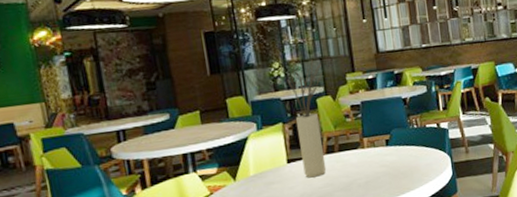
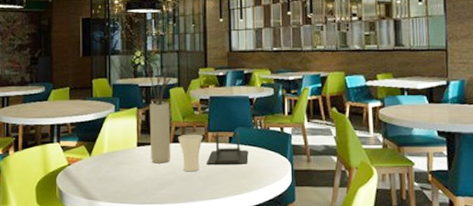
cup: none [331,141,359,181] -> present [178,133,204,172]
napkin holder: none [365,133,407,171] -> present [207,132,249,164]

